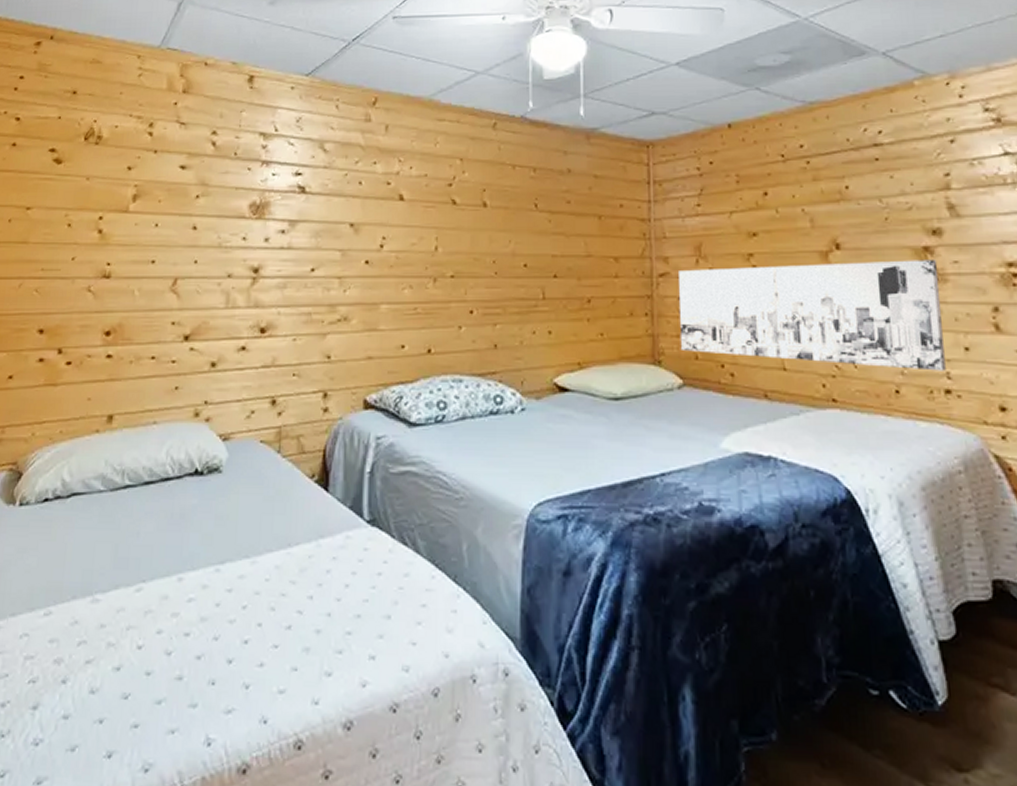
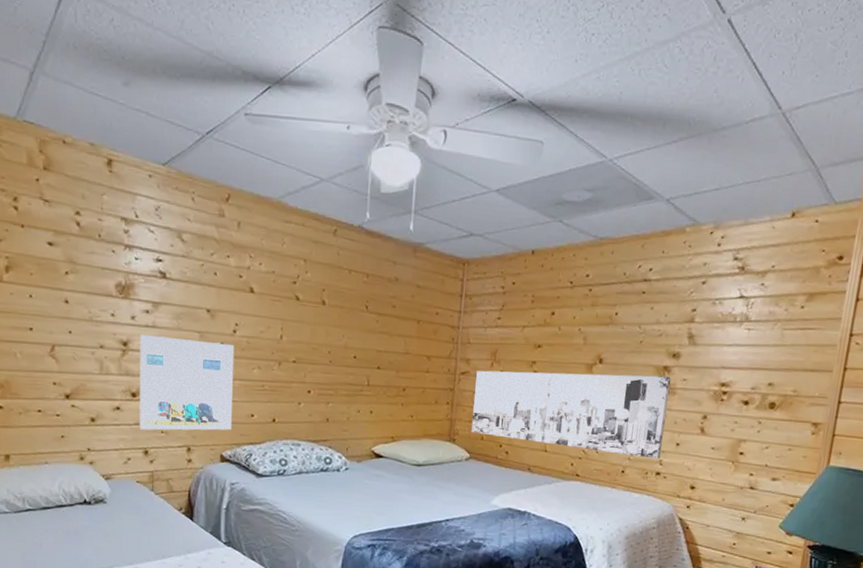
wall art: none [267,257,382,373] -> present [139,334,235,431]

